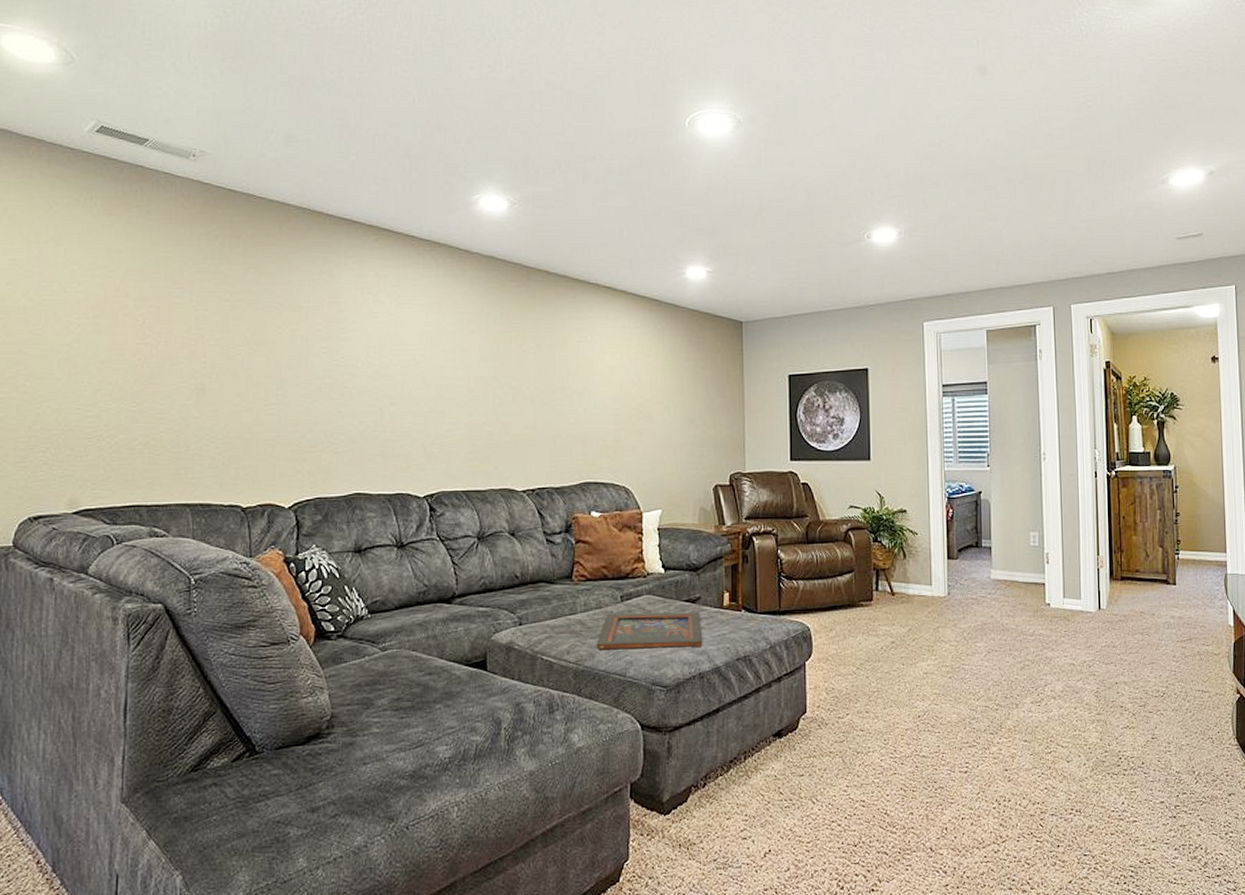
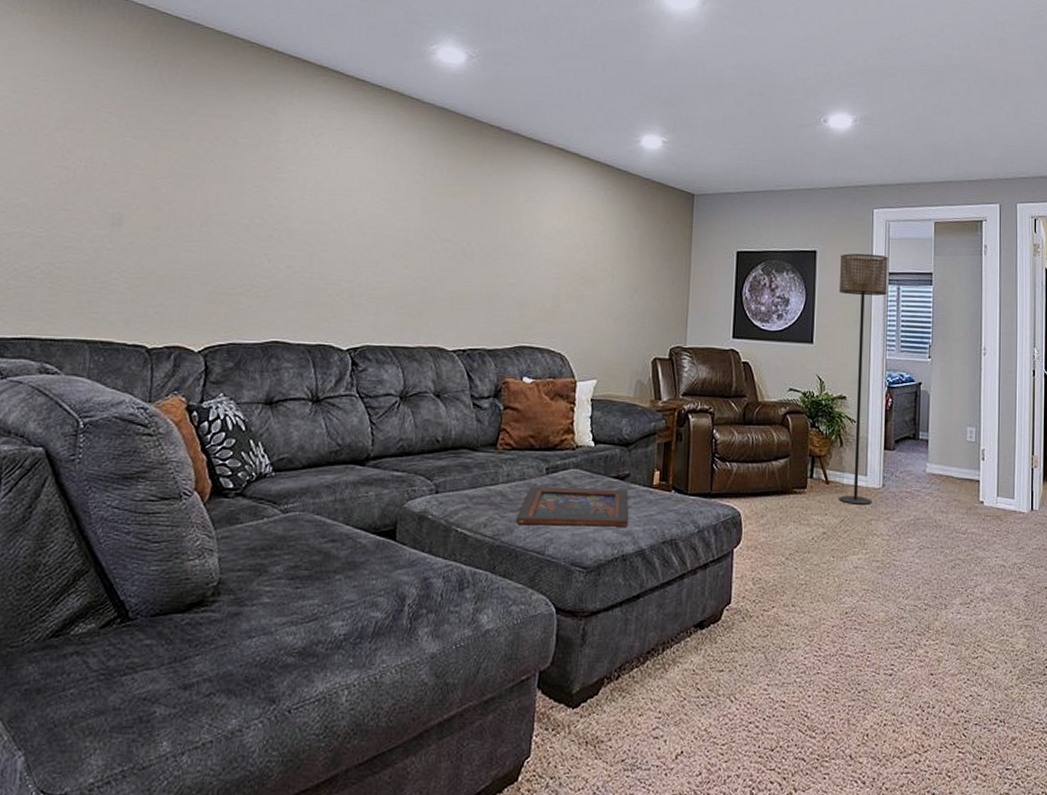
floor lamp: none [892,367,942,614] -> present [838,253,888,505]

